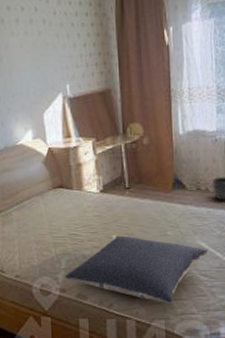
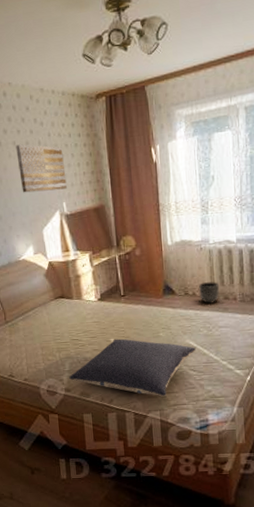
wall art: none [19,22,71,73] -> present [16,144,67,193]

